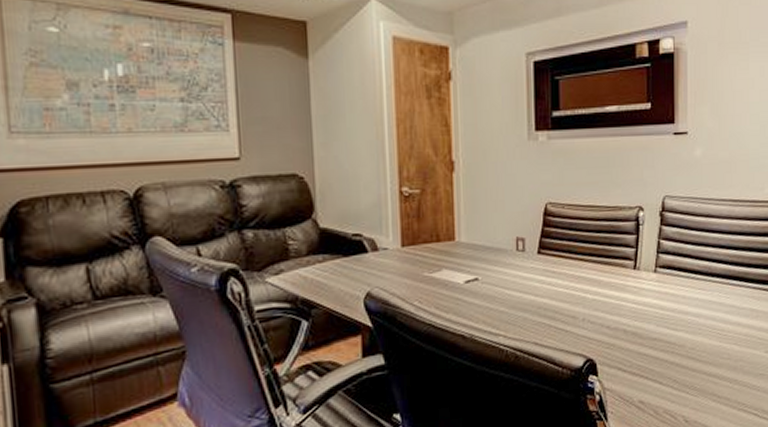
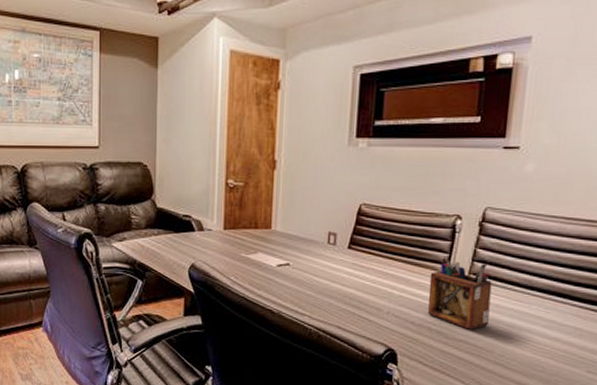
desk organizer: none [620,252,678,326] -> present [428,257,492,330]

